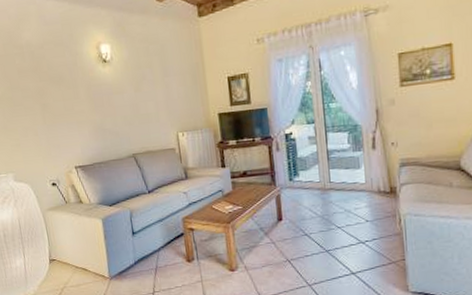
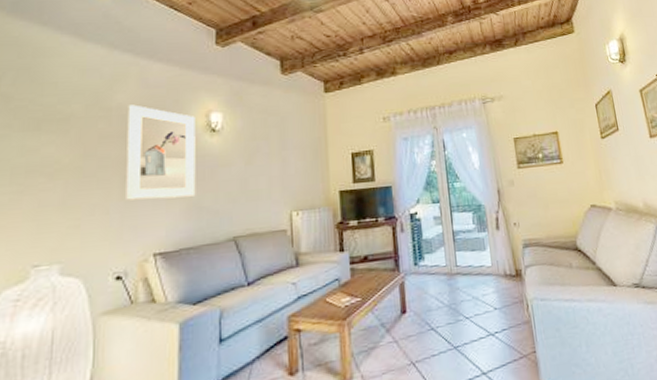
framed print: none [34,41,99,124] -> present [126,104,196,201]

